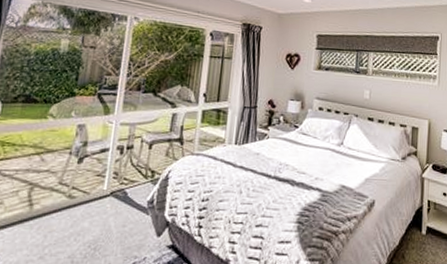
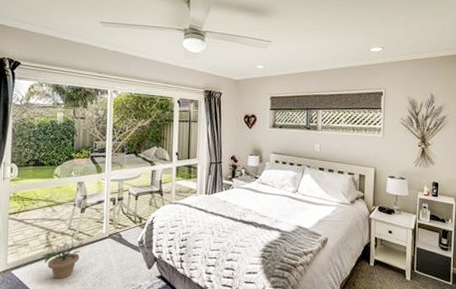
potted plant: none [19,187,78,249] -> present [42,231,84,279]

